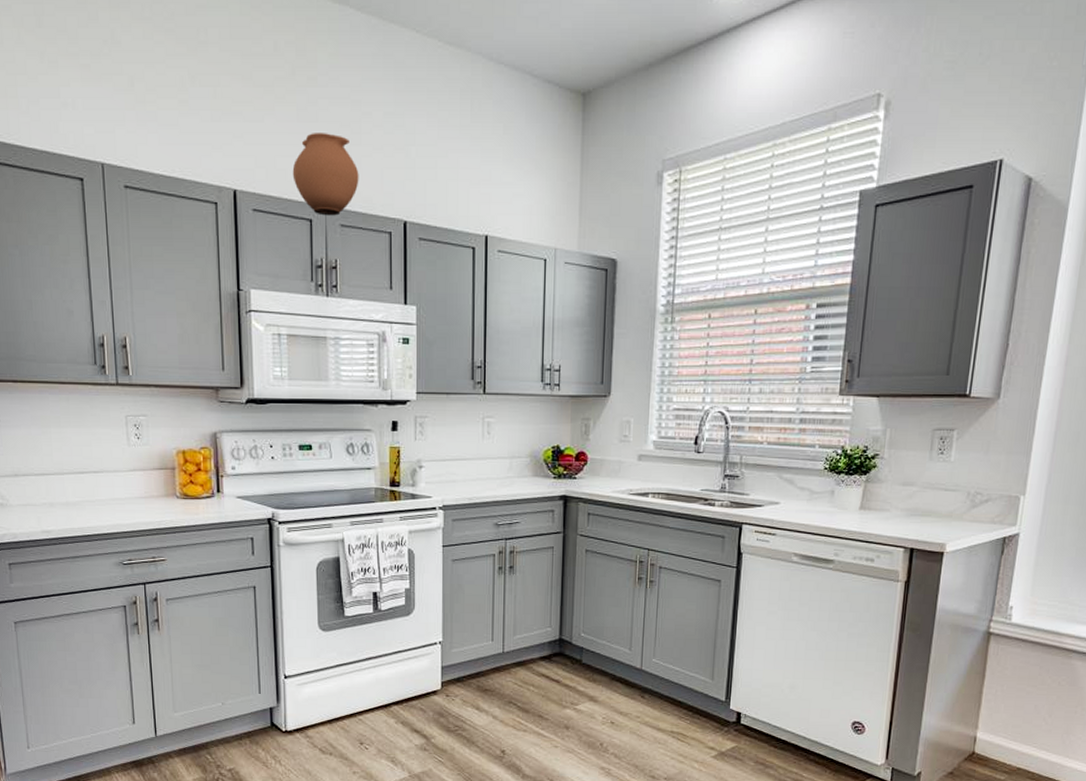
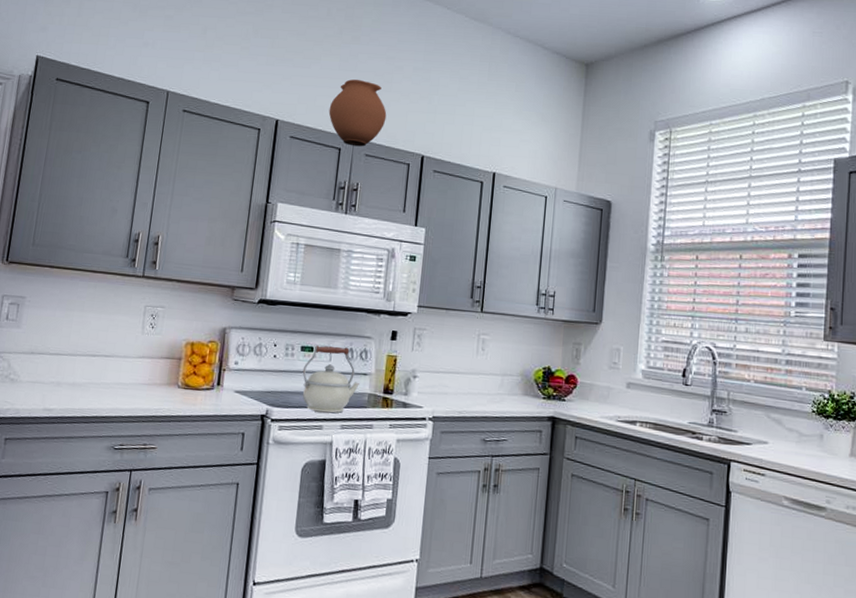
kettle: none [303,442,364,511] -> present [302,345,360,414]

